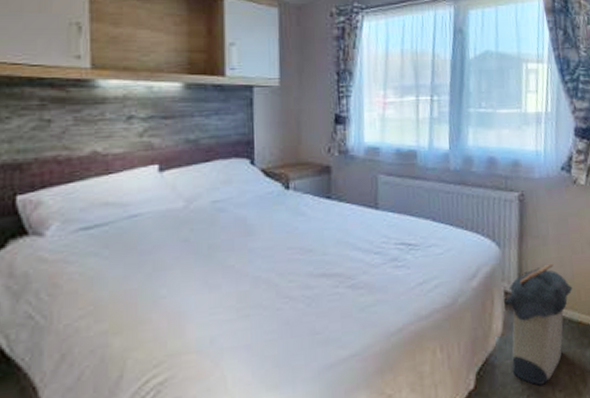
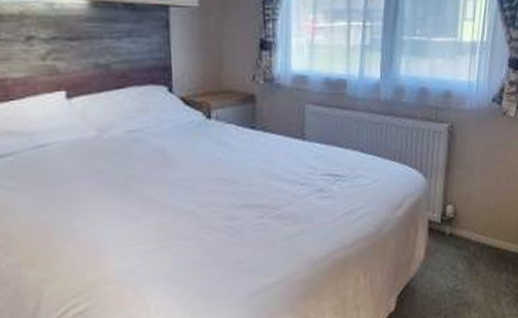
laundry hamper: present [504,263,573,386] -> none [428,193,494,306]

